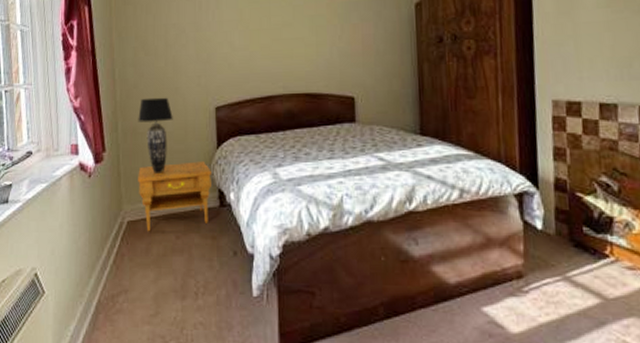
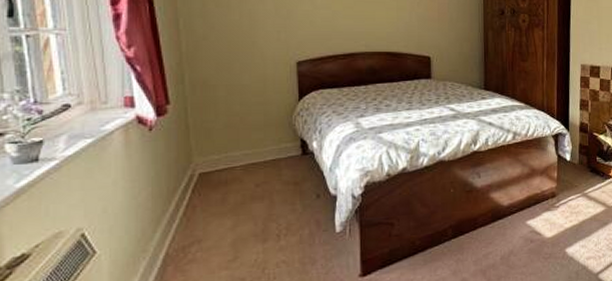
table lamp: present [138,97,173,173] -> none [209,50,250,125]
nightstand: present [138,161,211,232] -> none [210,113,293,182]

